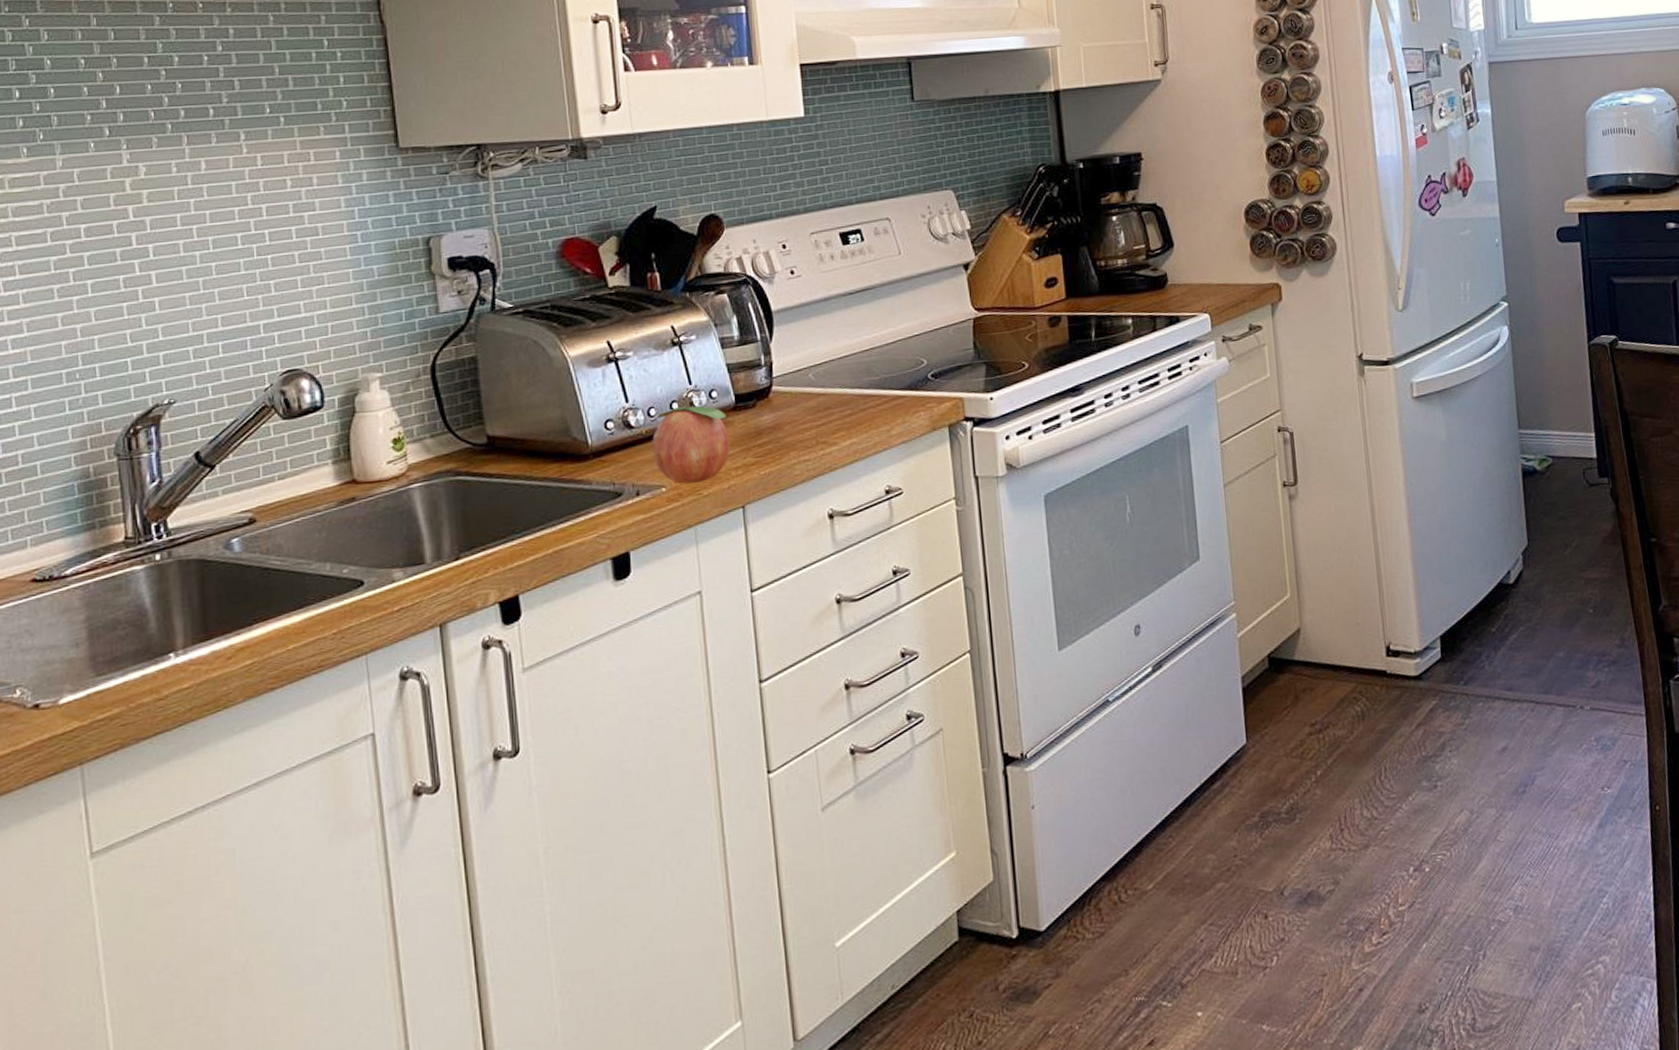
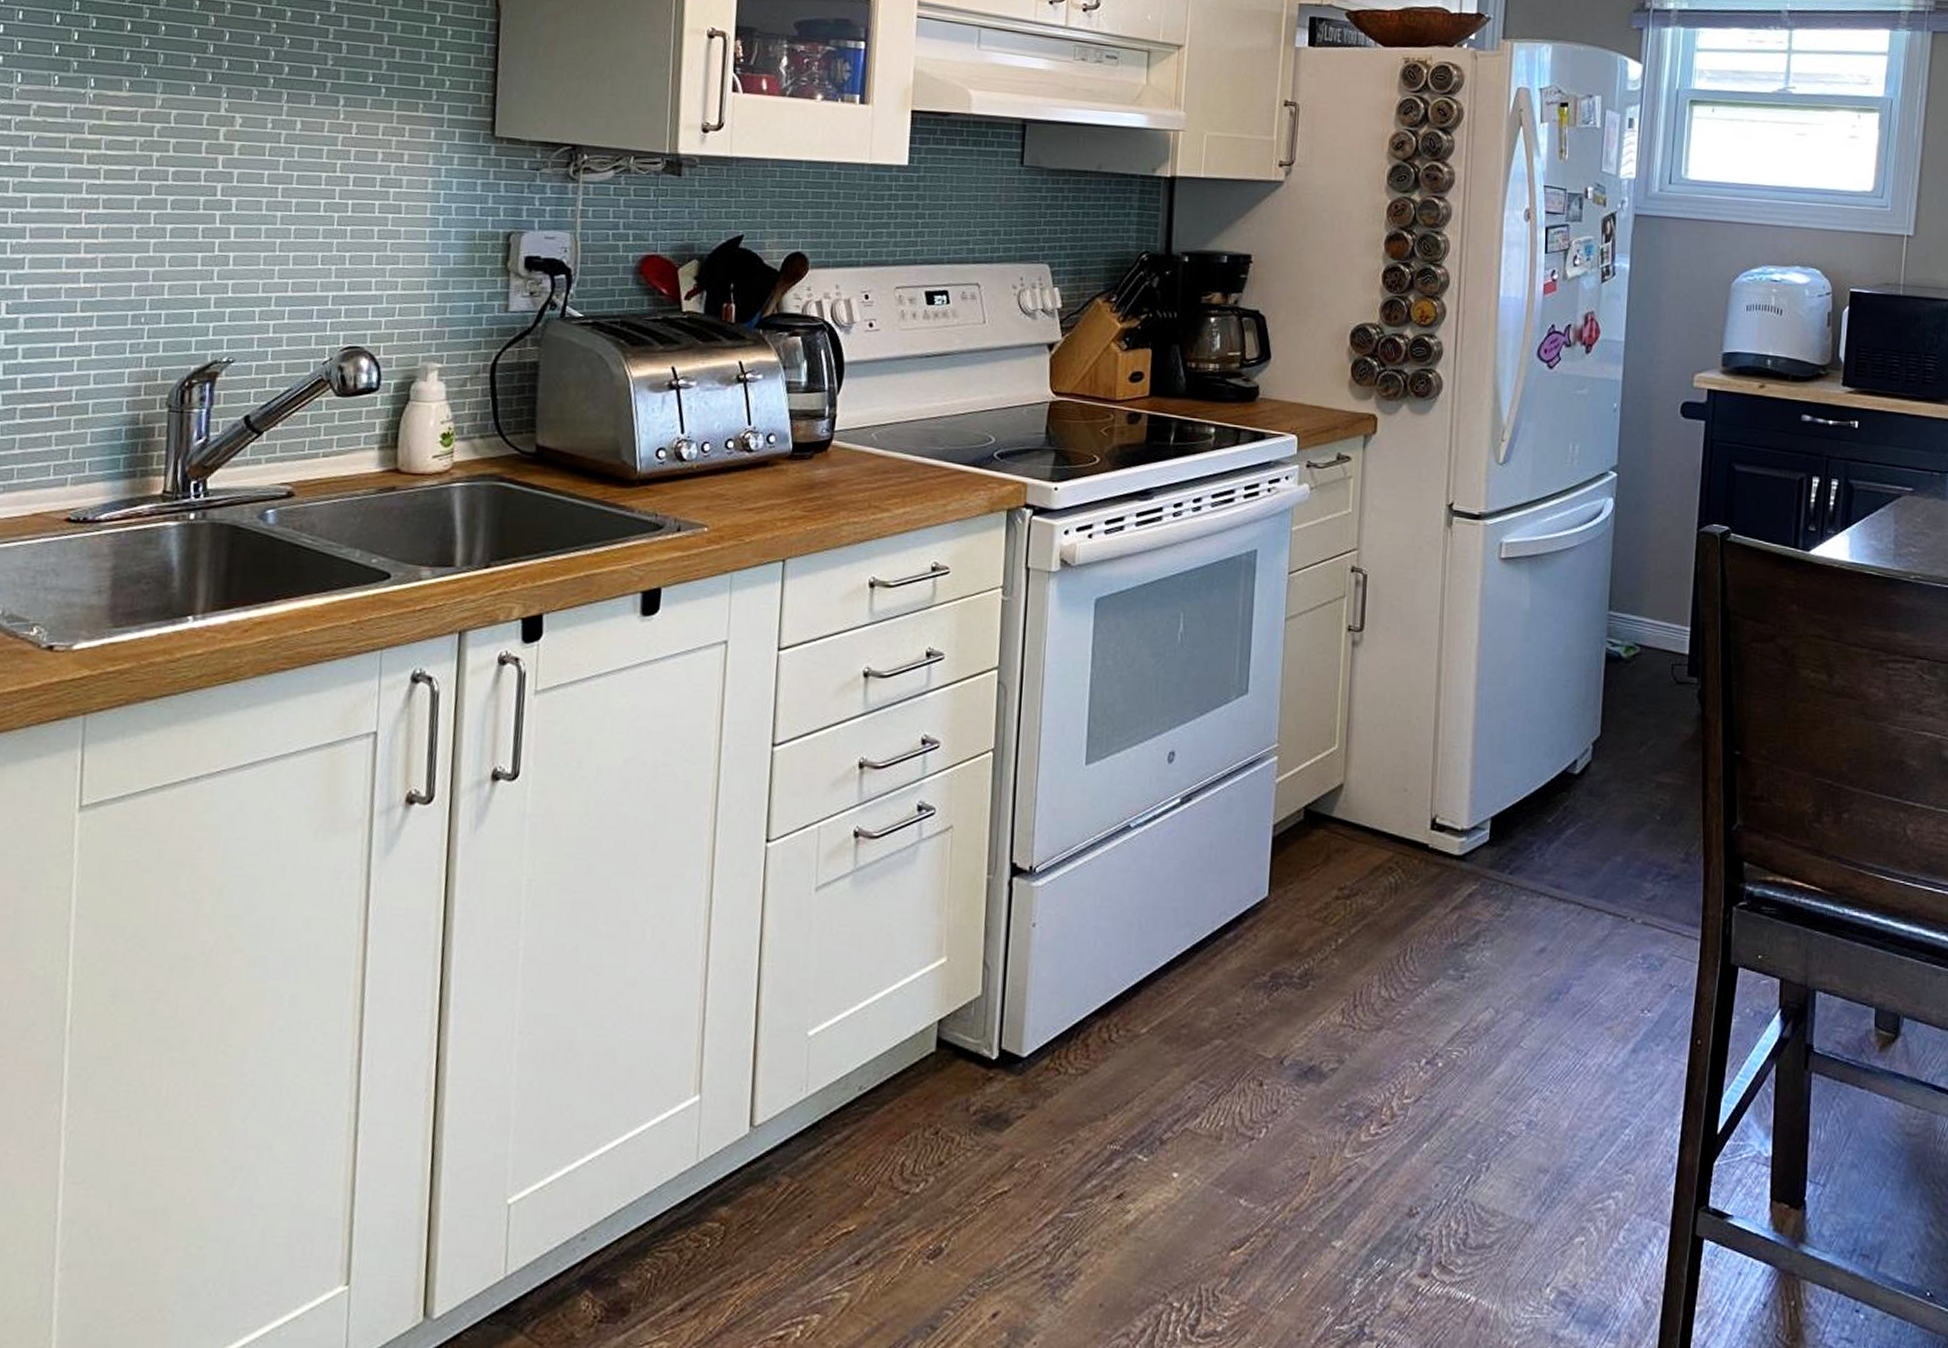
fruit: present [652,397,731,484] -> none [700,437,781,528]

